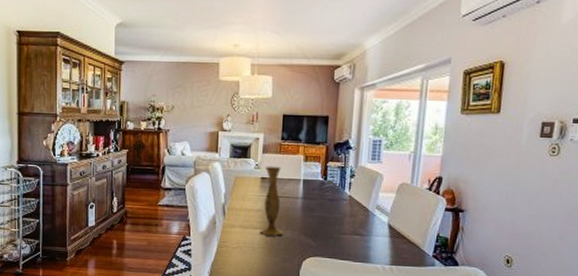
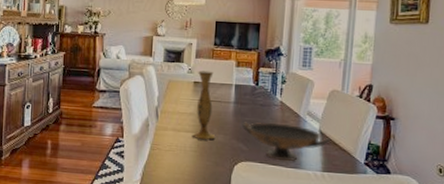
decorative bowl: none [311,217,399,255] -> present [242,122,330,161]

